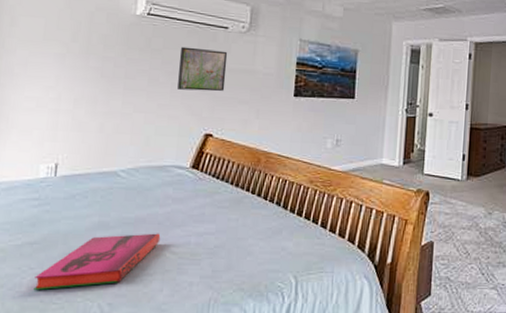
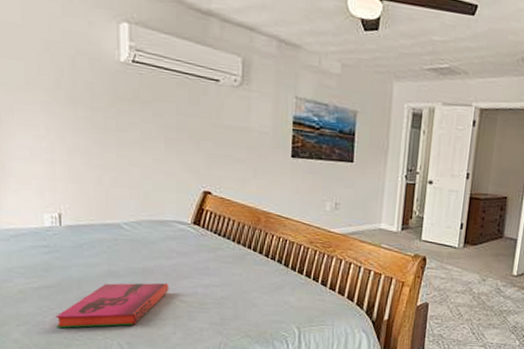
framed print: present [178,46,228,92] -> none [170,99,221,149]

